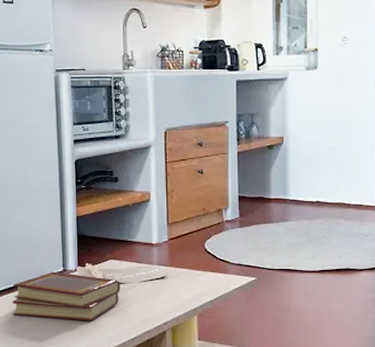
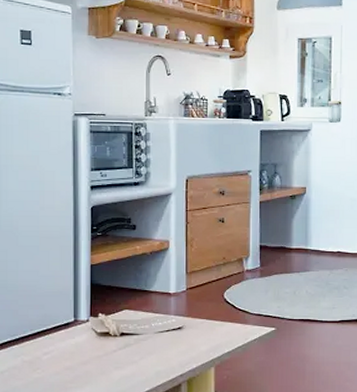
book set: present [12,271,120,321] -> none [17,322,135,374]

